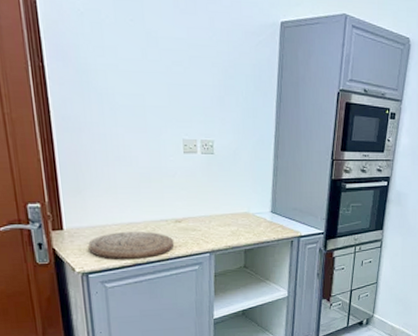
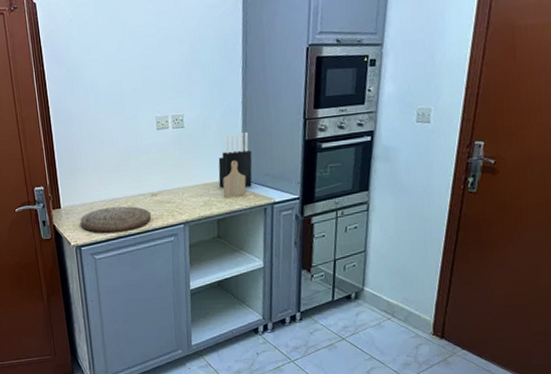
knife block: none [248,165,282,220] -> present [218,132,252,189]
cutting board: none [251,192,275,229] -> present [223,160,247,199]

